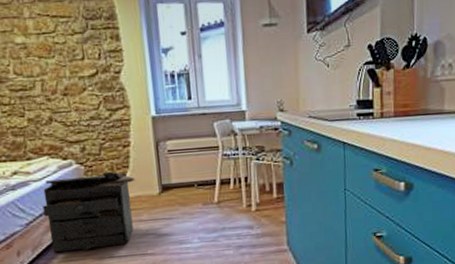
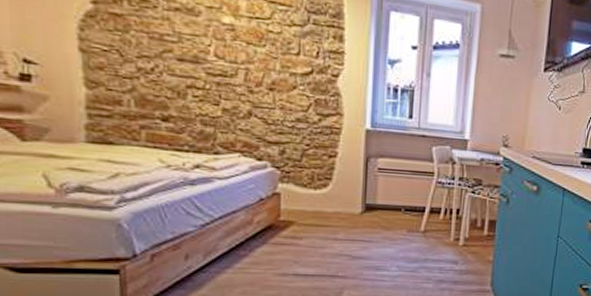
nightstand: present [43,171,136,253] -> none [225,180,337,265]

